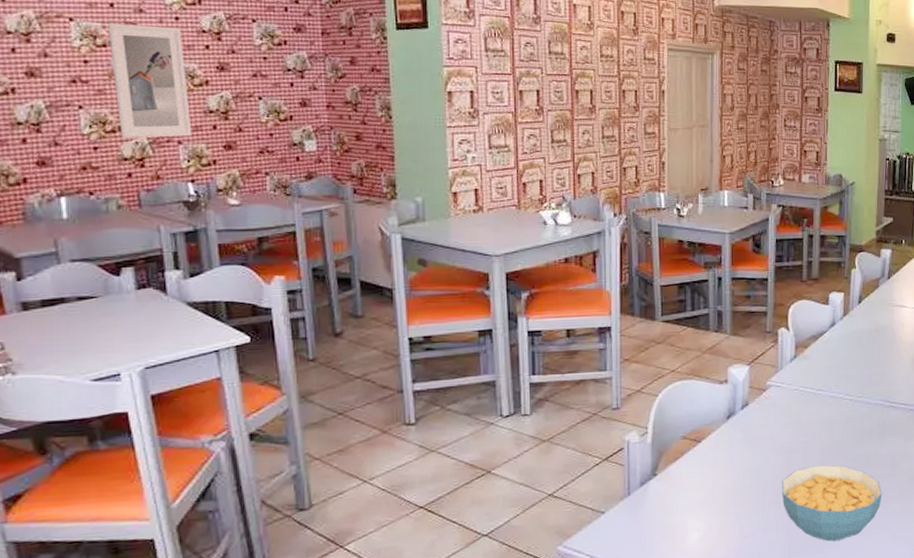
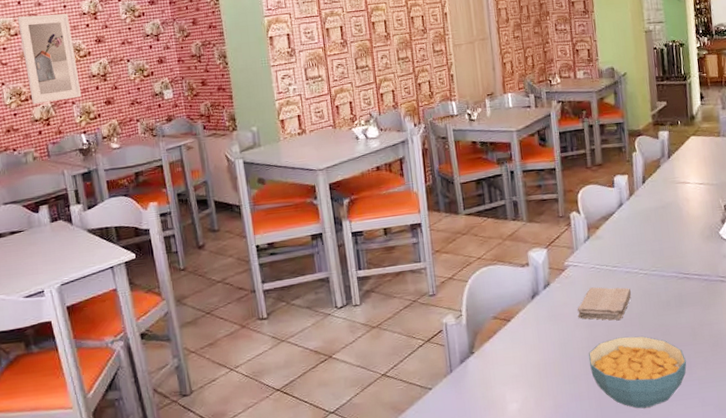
washcloth: none [774,410,833,447] -> present [577,287,631,320]

